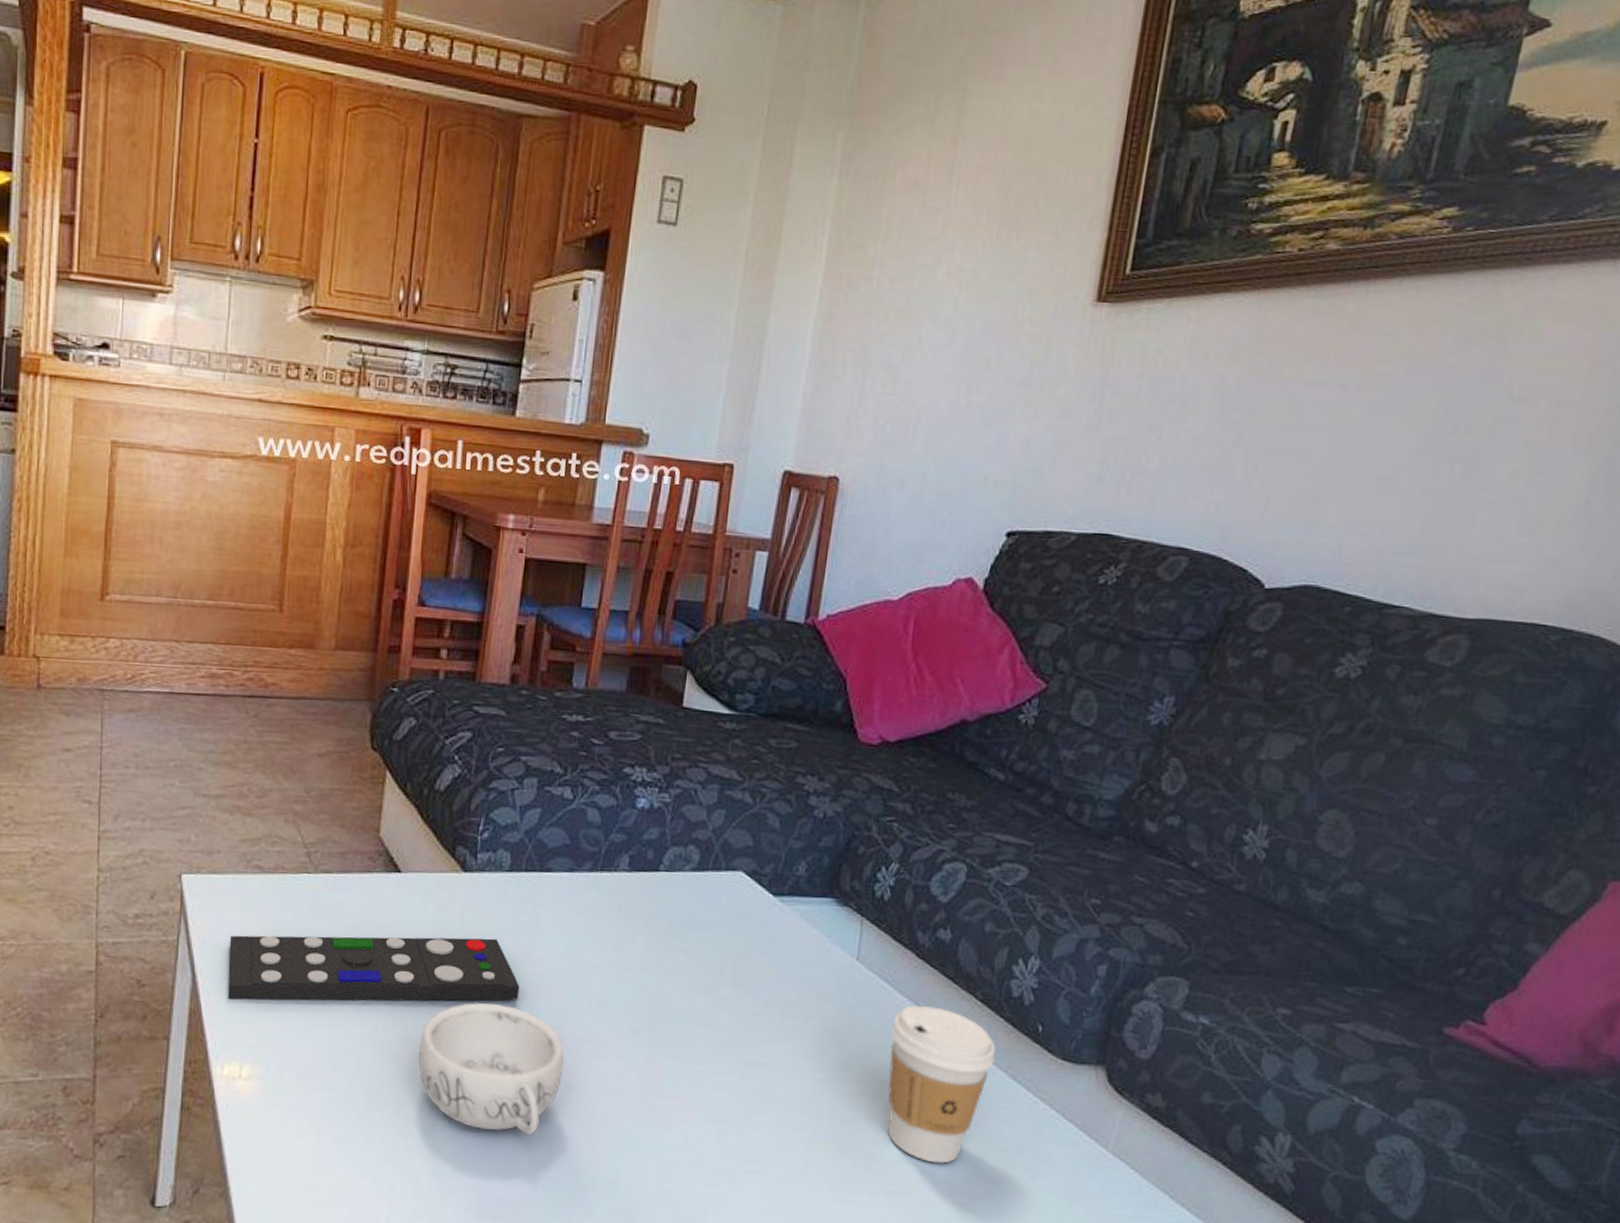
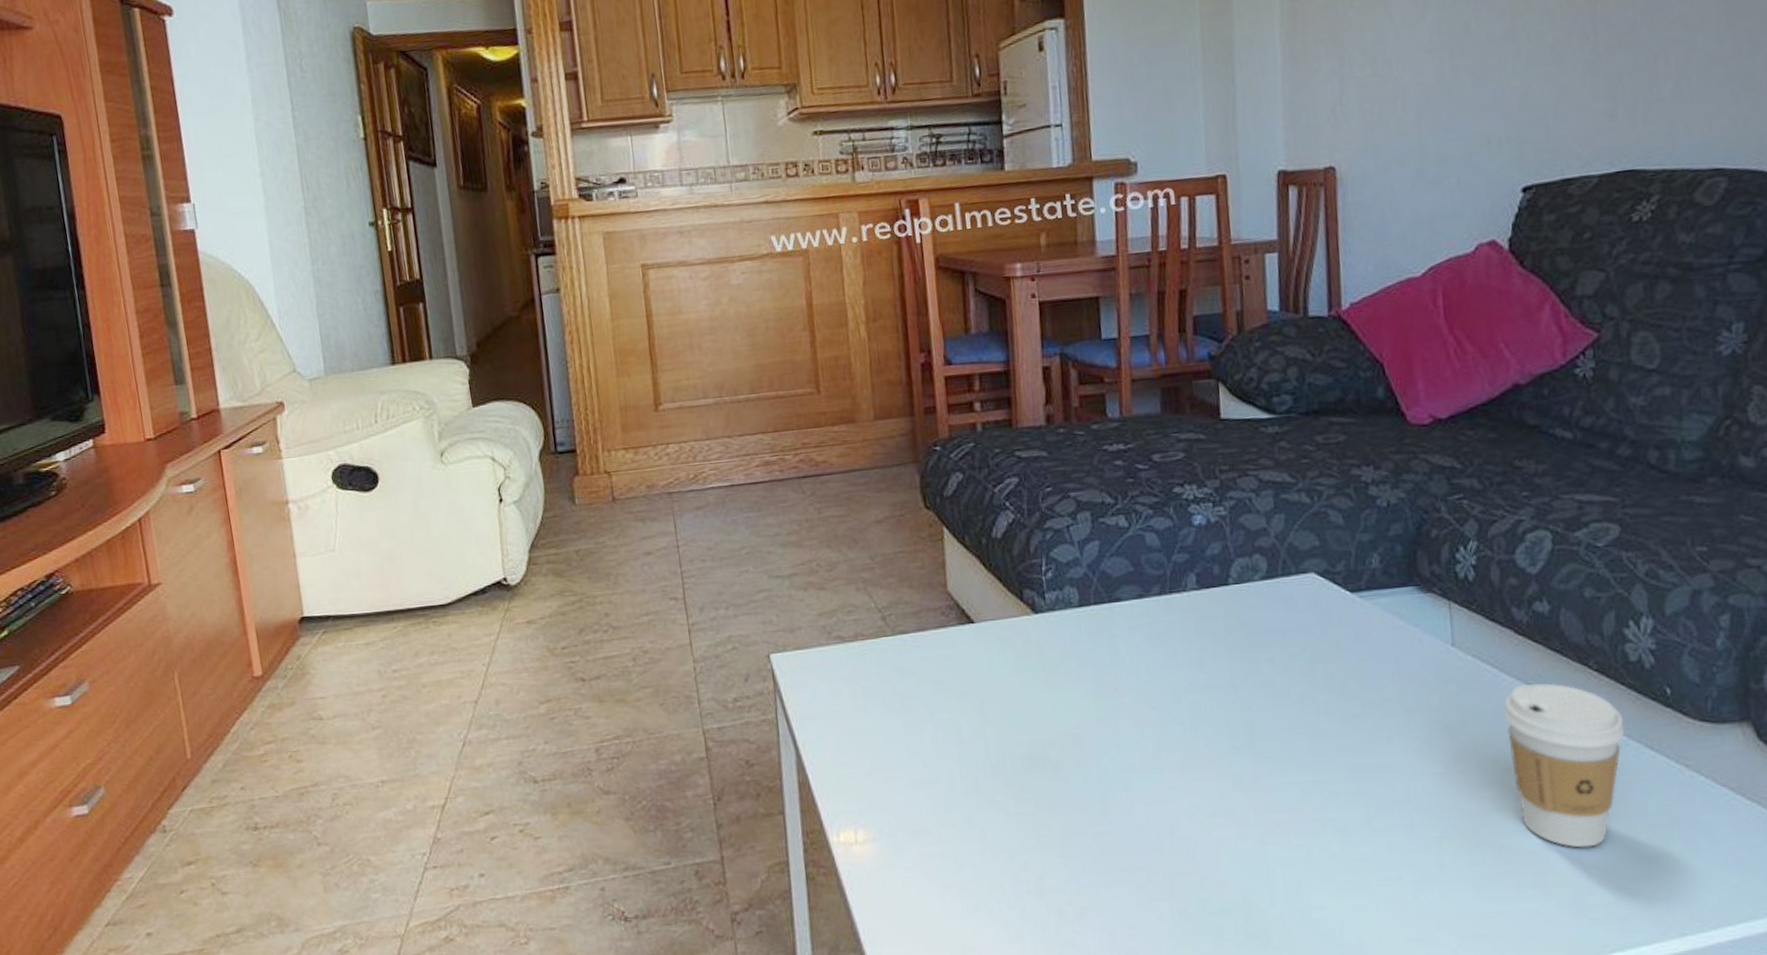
remote control: present [228,935,520,1001] -> none [824,675,1112,769]
decorative bowl: present [418,1002,564,1134] -> none [1022,738,1170,866]

